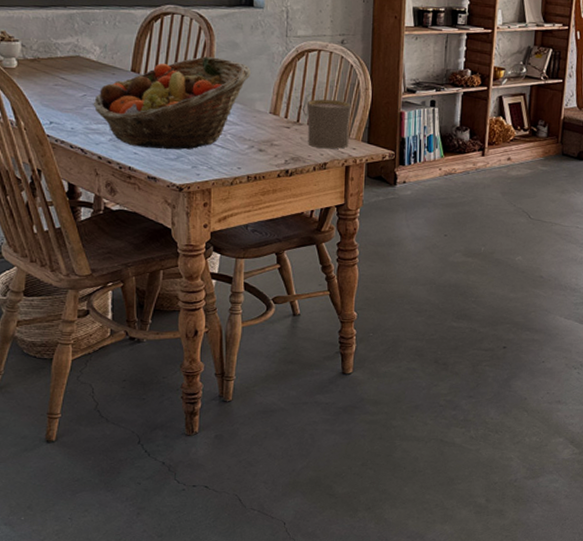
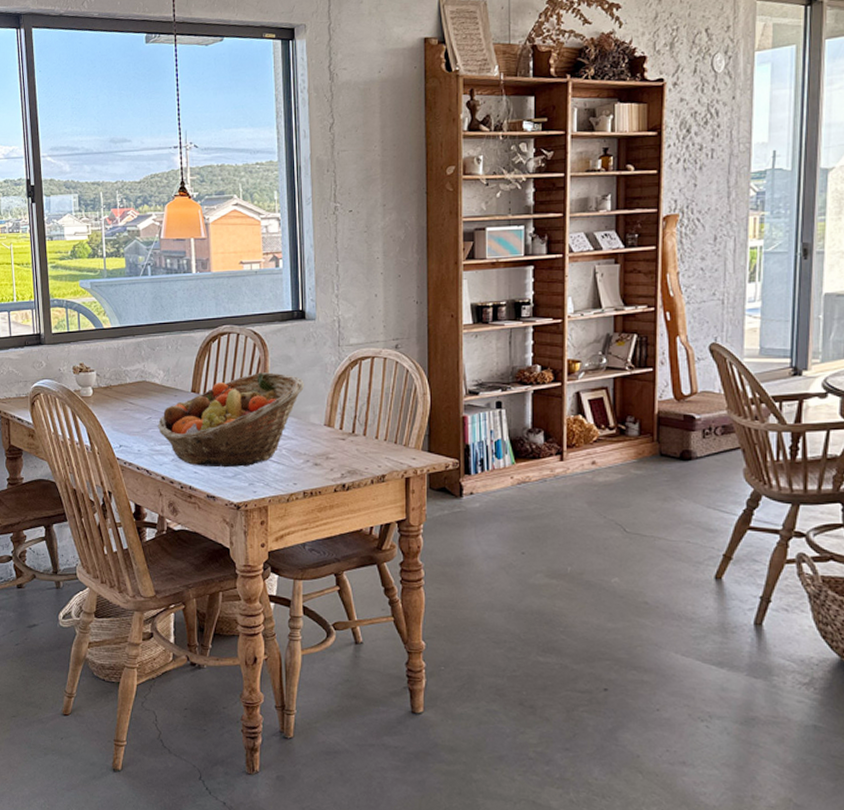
cup: present [306,99,352,149] -> none [362,407,409,460]

